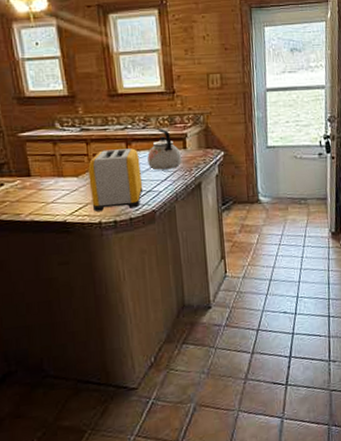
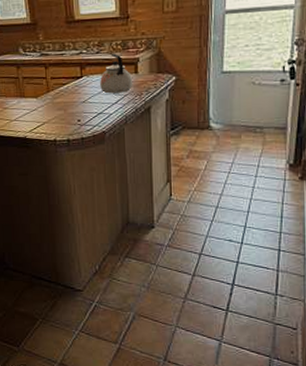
toaster: present [88,148,143,211] -> none [46,72,95,130]

